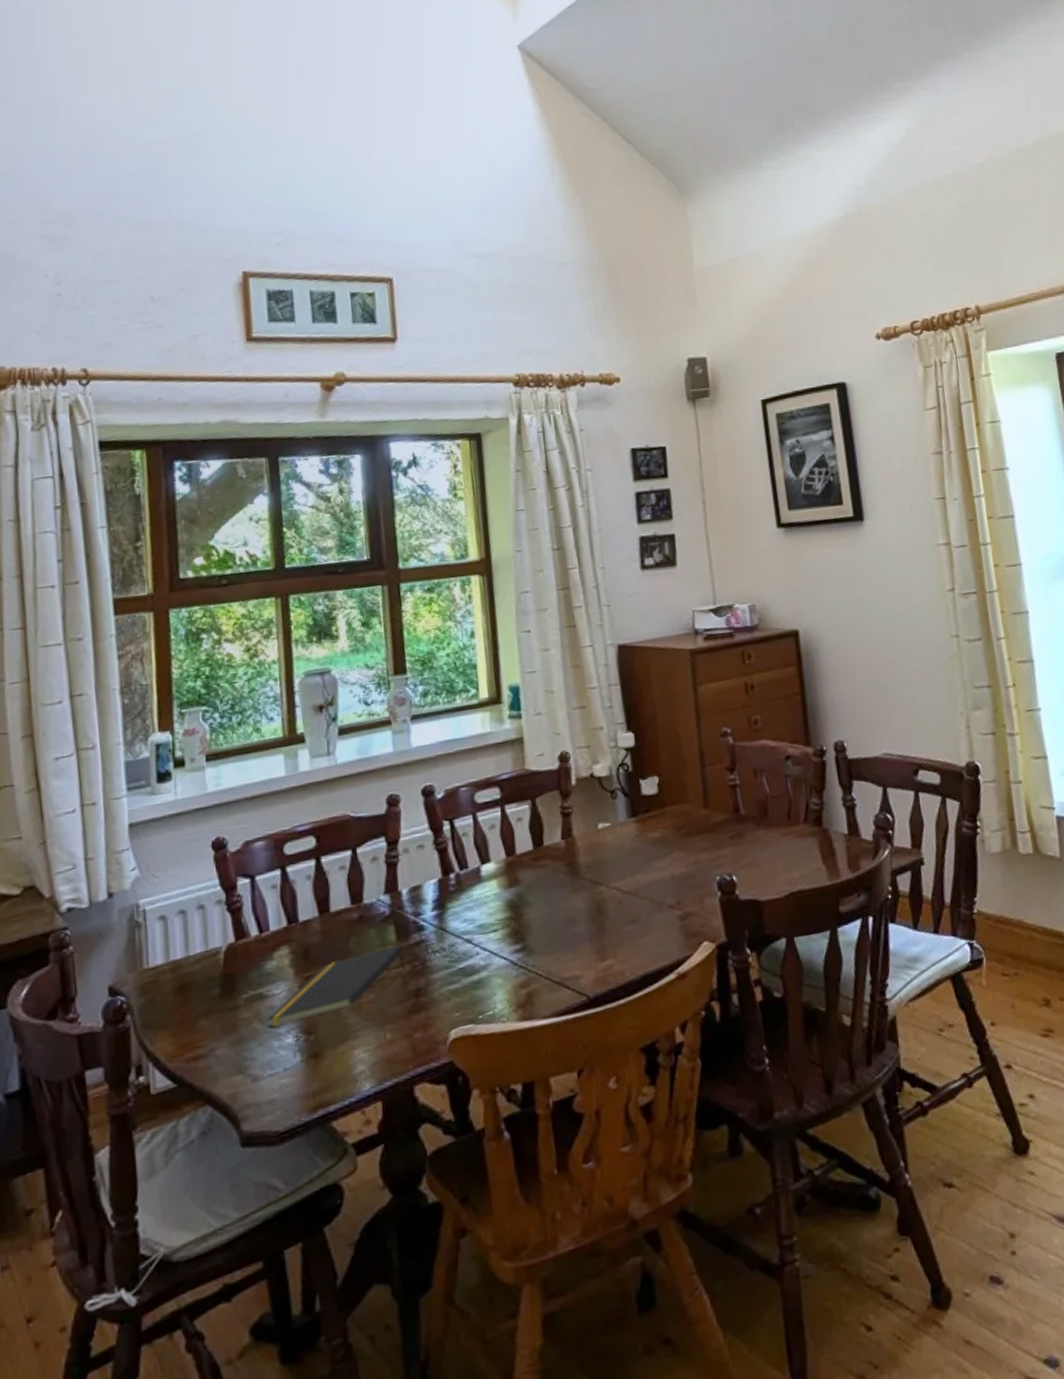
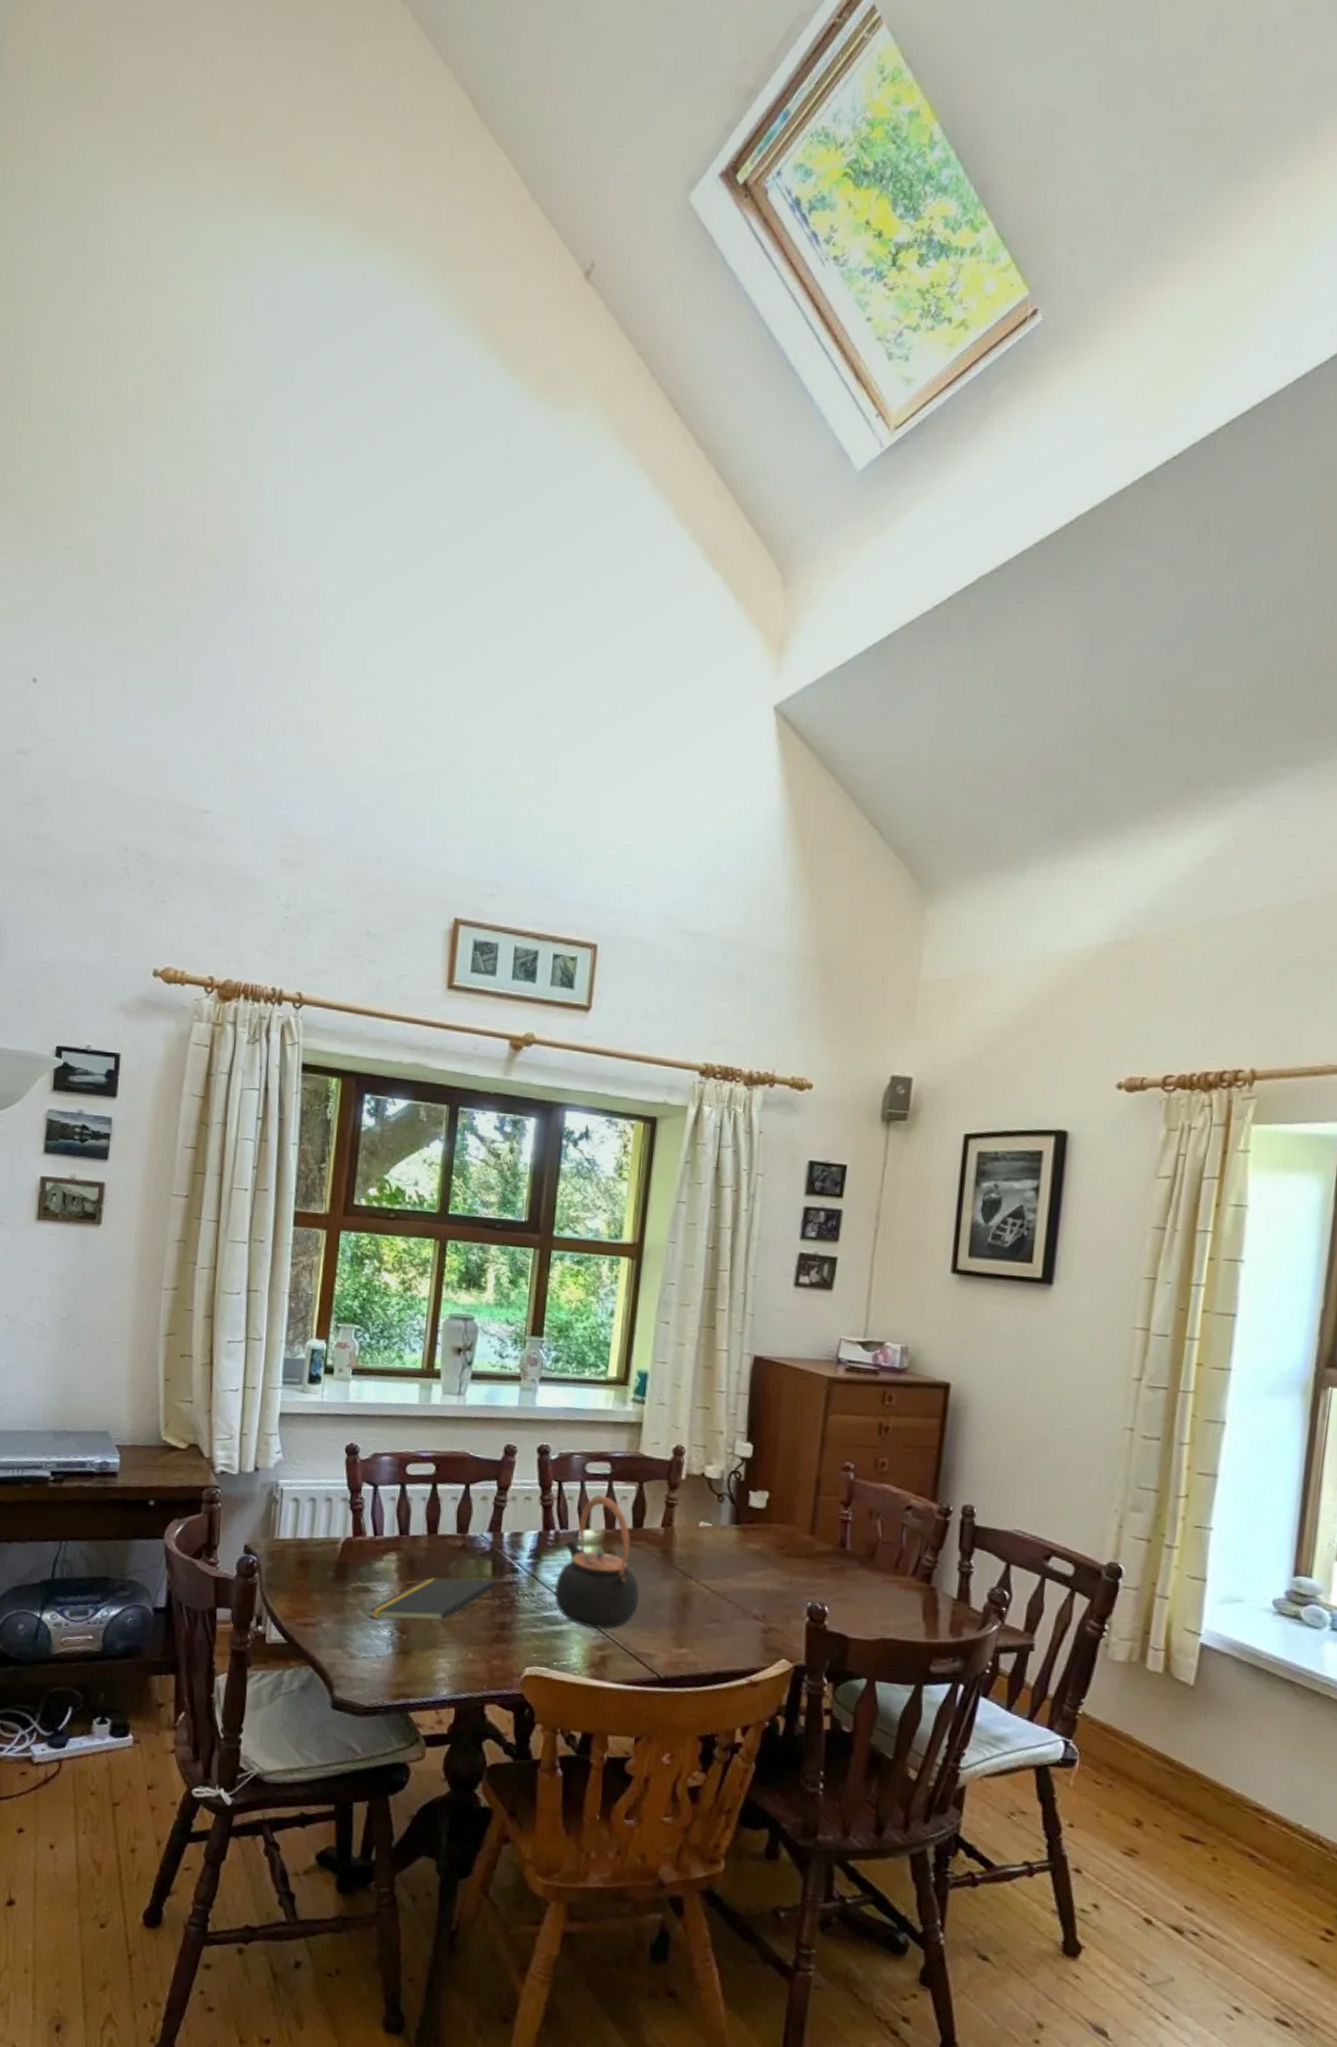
teapot: none [465,823,555,968] -> present [553,1495,640,1629]

